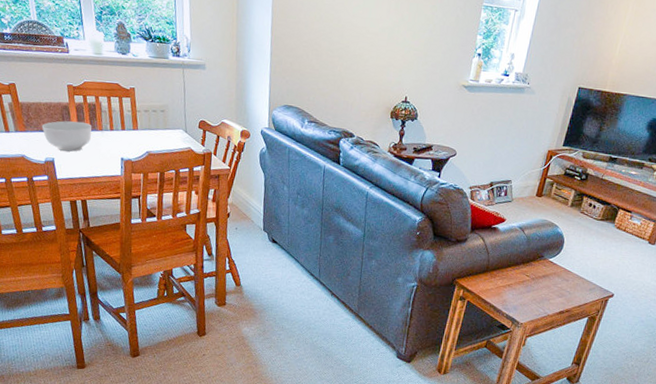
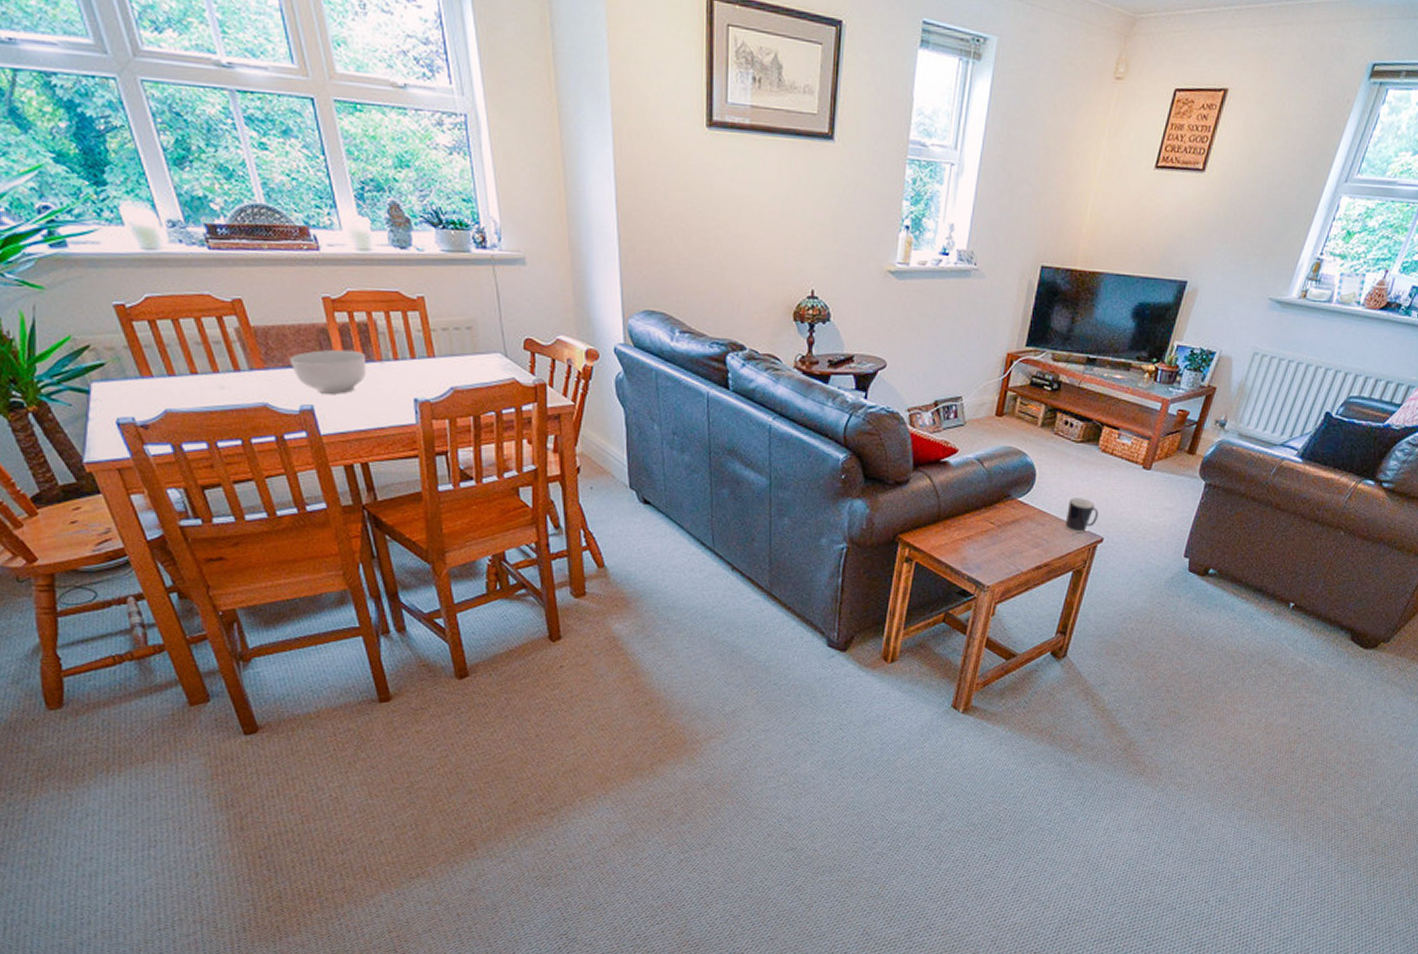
mug: none [584,262,612,289] -> present [1065,498,1099,534]

